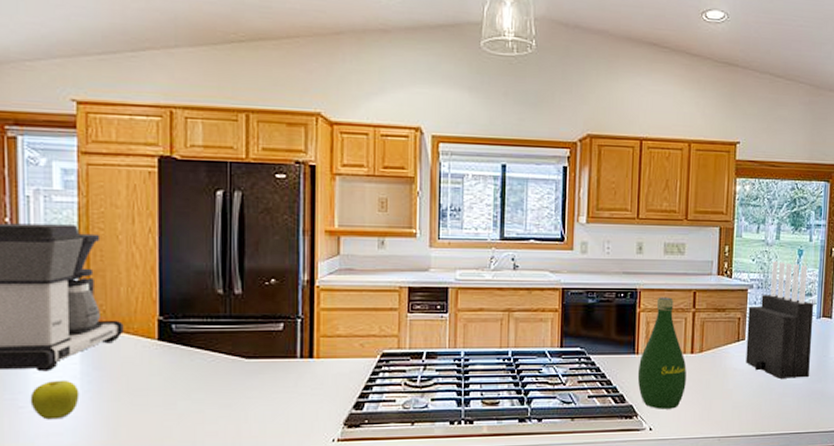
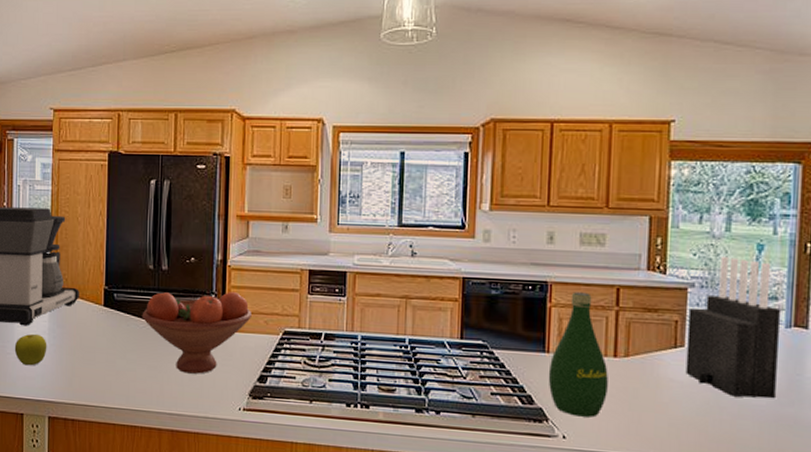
fruit bowl: none [210,315,345,408] -> present [142,292,252,374]

